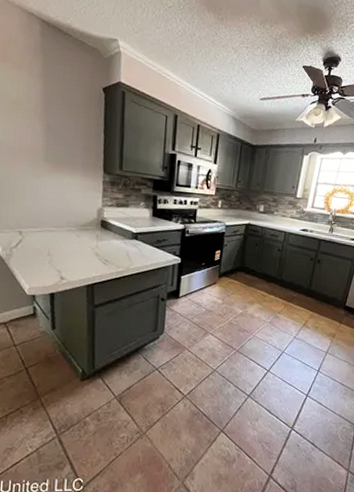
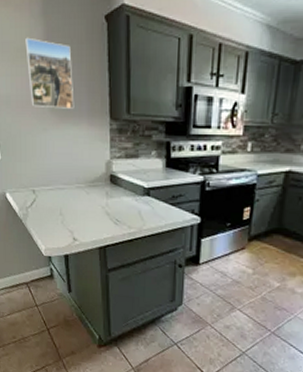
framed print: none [21,93,70,161] -> present [25,37,74,109]

